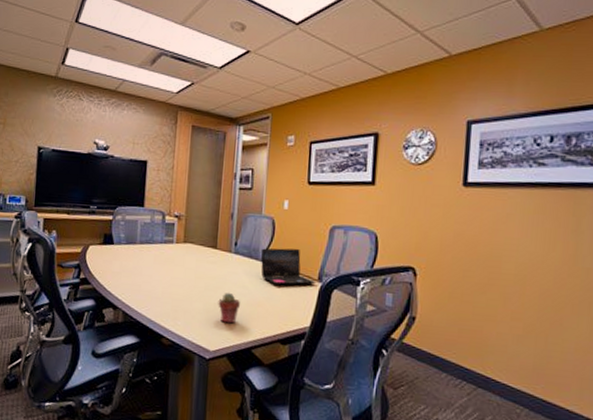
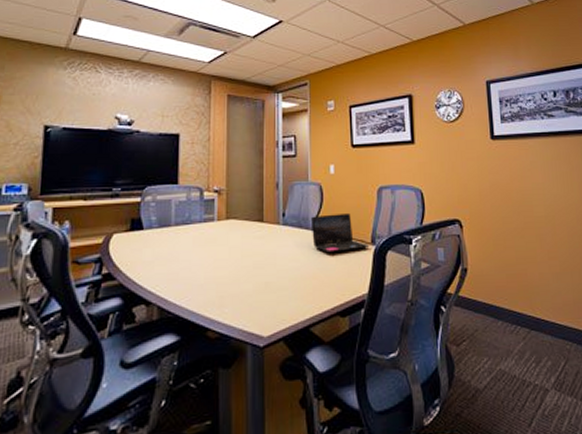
potted succulent: present [218,292,240,324] -> none [269,267,293,303]

